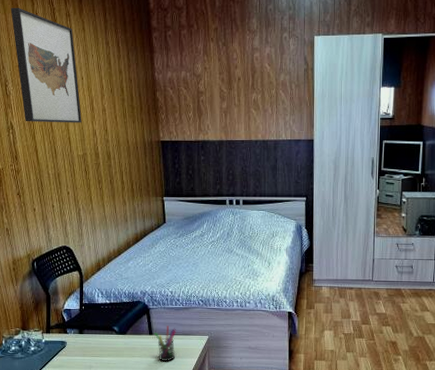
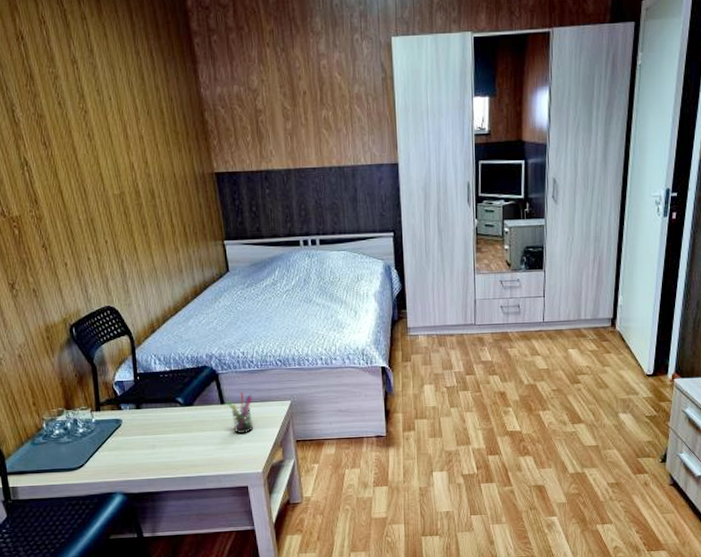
wall art: present [10,8,82,123] -> none [8,10,115,156]

